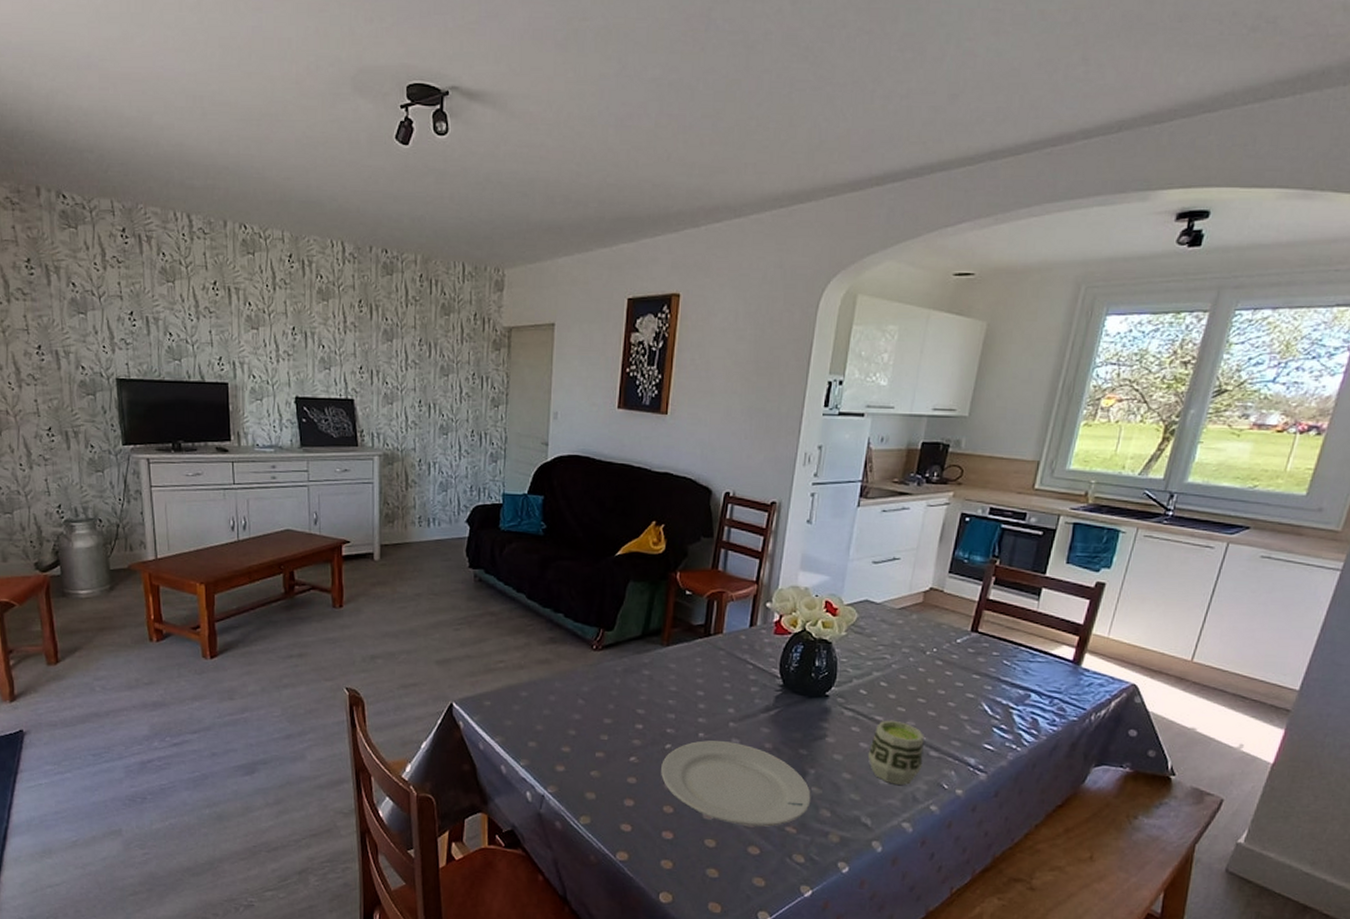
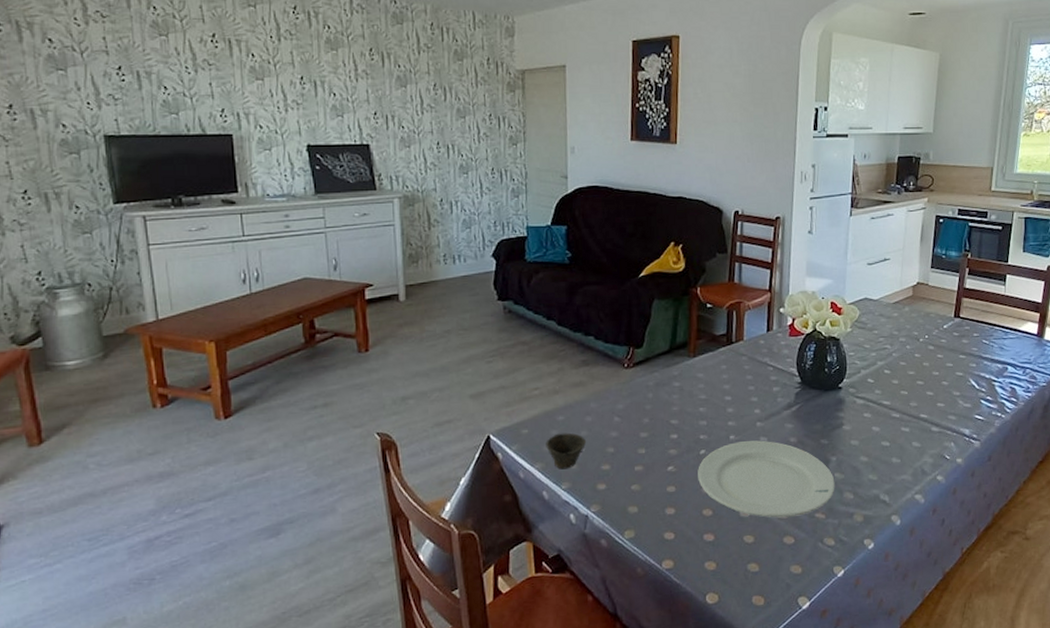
cup: none [507,709,549,746] -> present [546,433,587,470]
cup: present [867,720,925,786] -> none [880,403,927,462]

